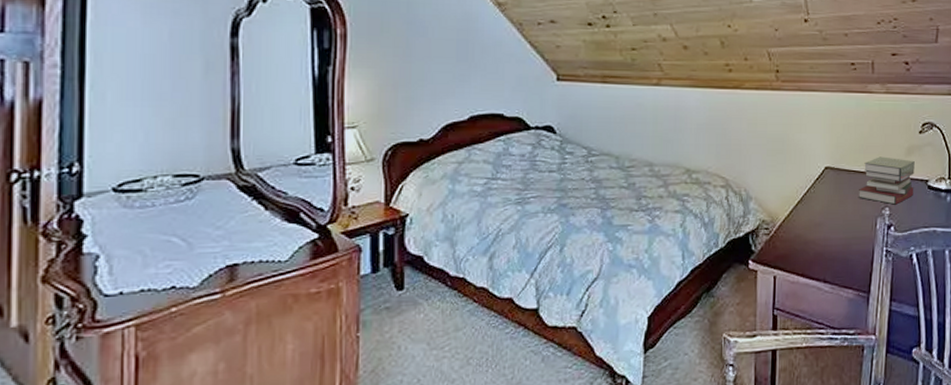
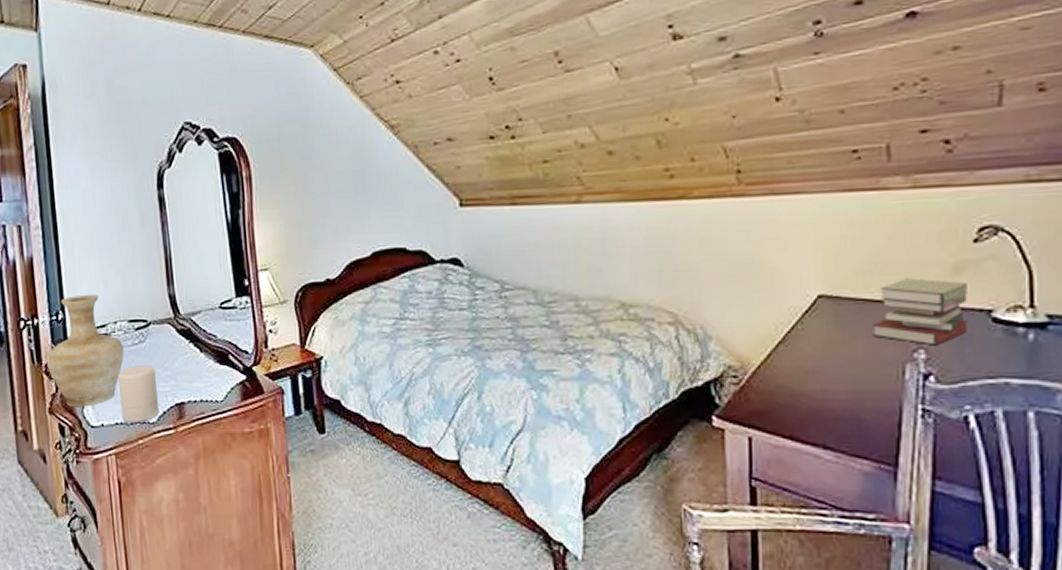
vase: none [46,144,163,275] -> present [46,294,124,409]
candle: none [150,224,204,290] -> present [117,365,160,424]

